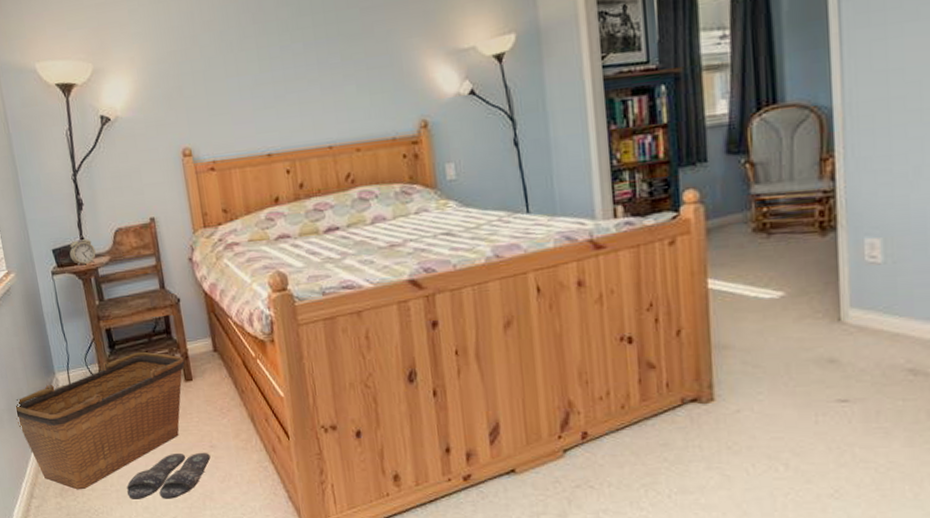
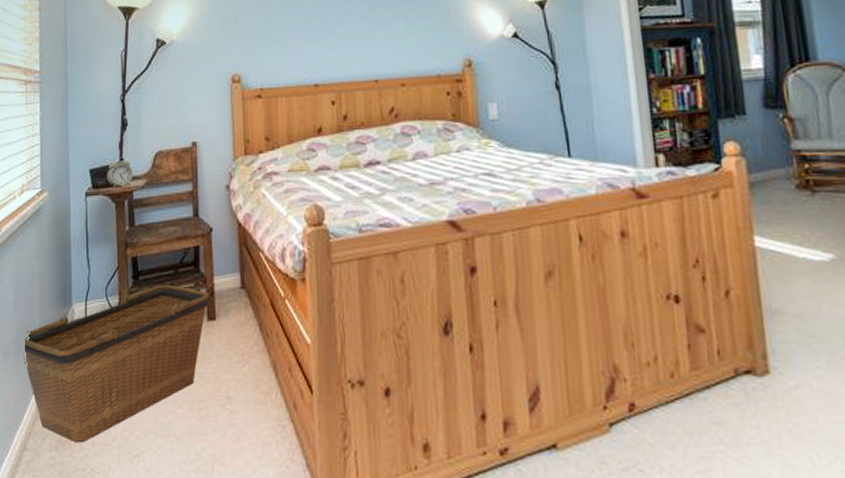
slippers: present [127,452,211,499] -> none [130,403,225,460]

